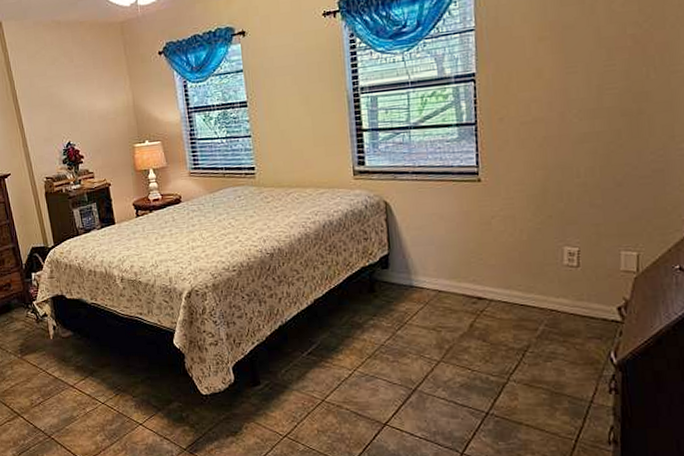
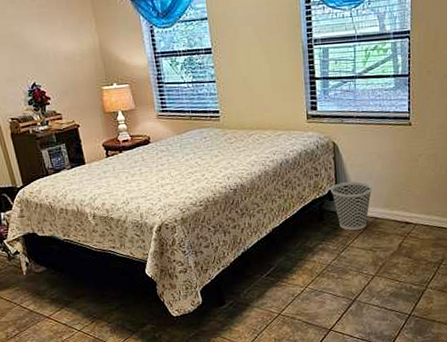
wastebasket: none [382,247,434,306] -> present [330,181,372,231]

